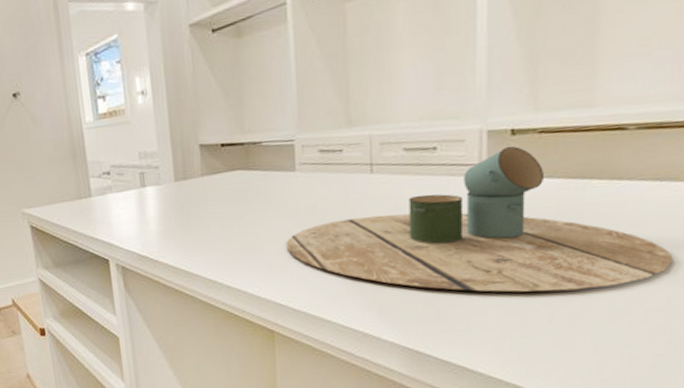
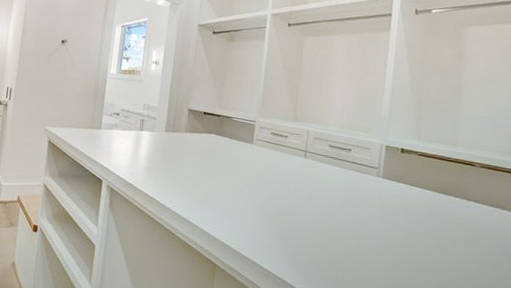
decorative tray: present [286,146,673,292] -> none [236,160,500,279]

